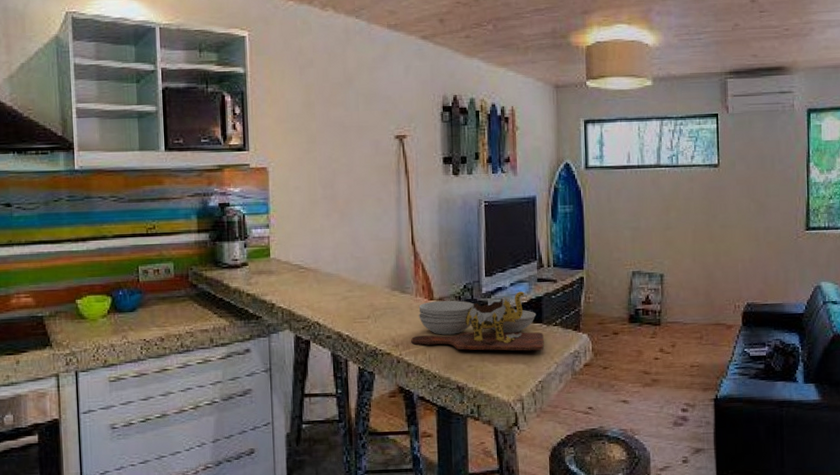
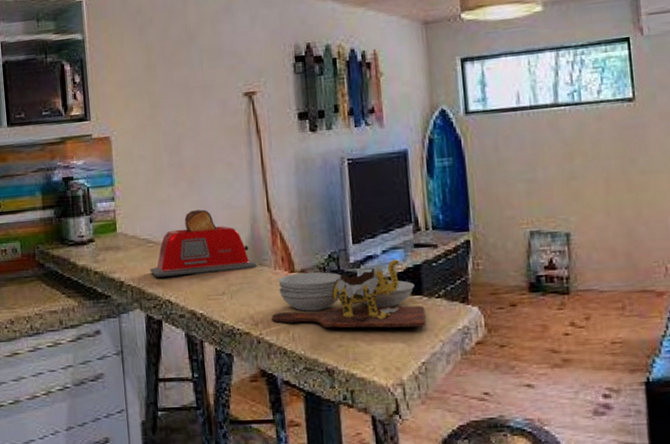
toaster: none [300,240,400,301] -> present [150,209,257,278]

